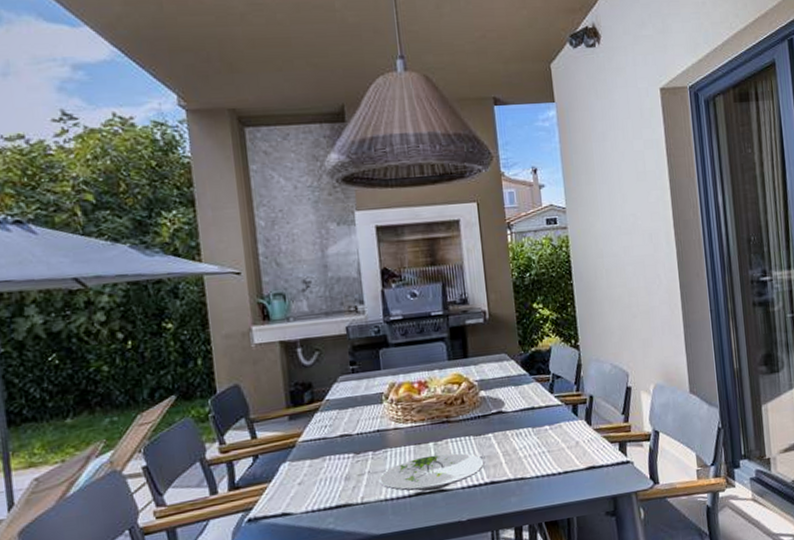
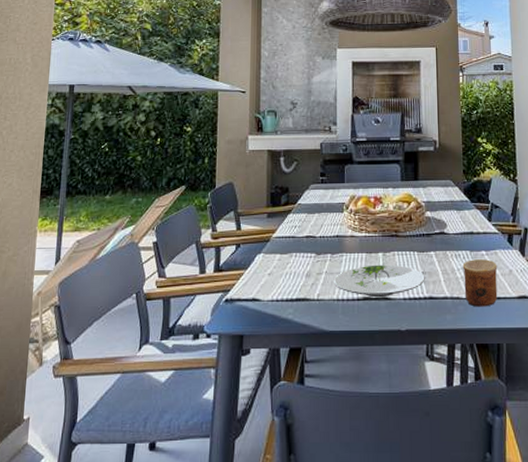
cup: none [525,434,565,485] -> present [462,259,498,307]

